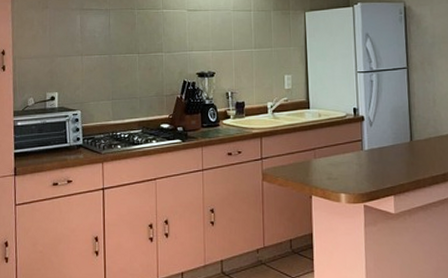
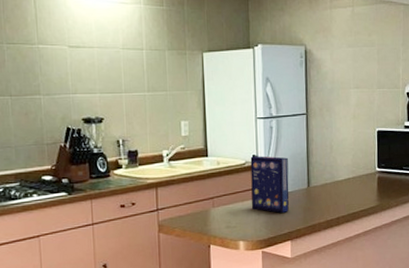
cereal box: none [351,109,391,166] -> present [250,156,289,213]

